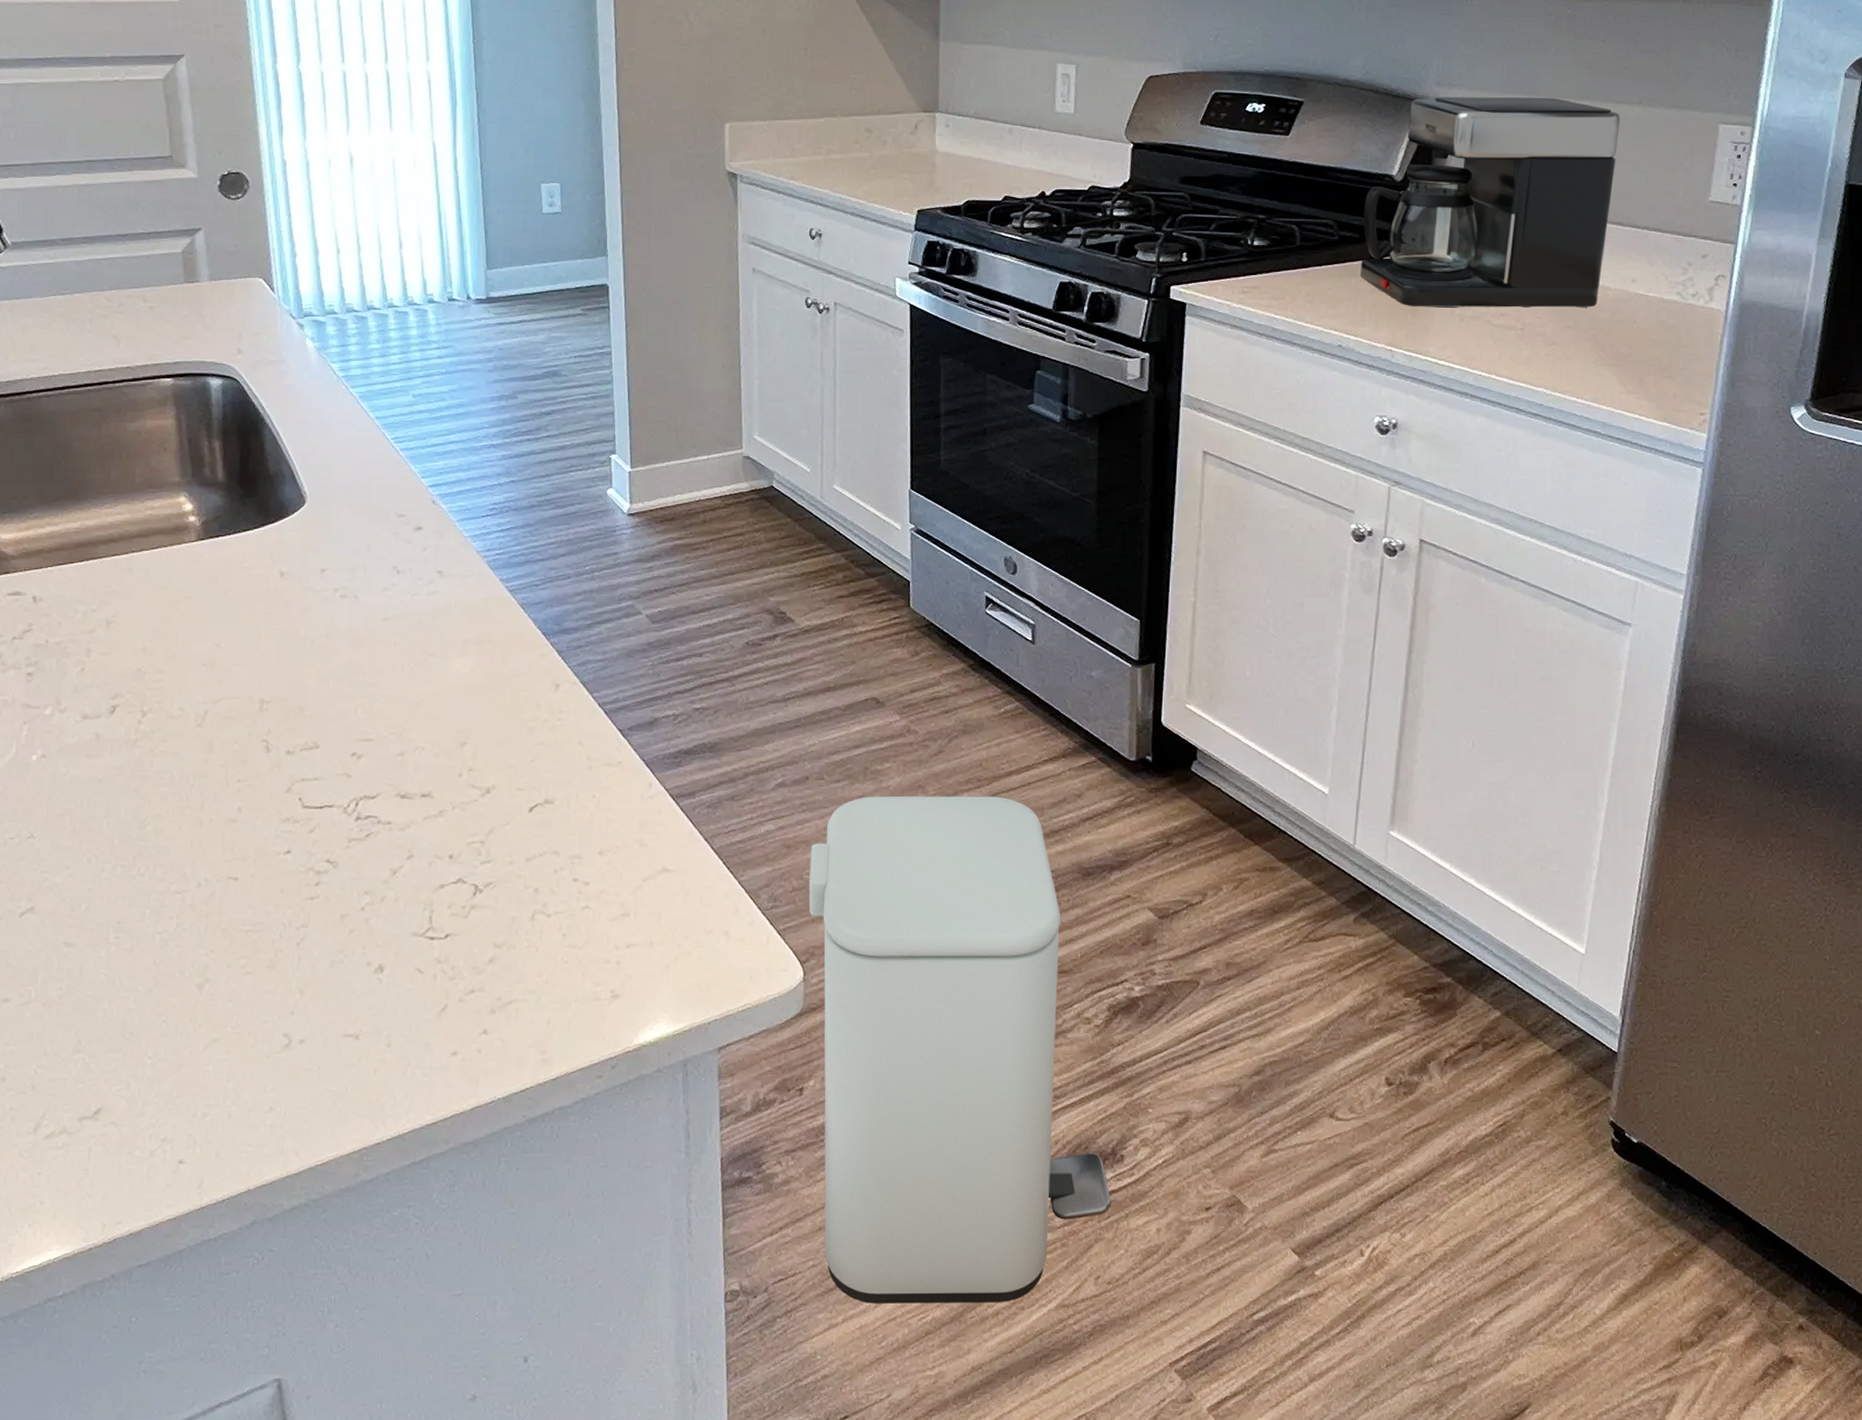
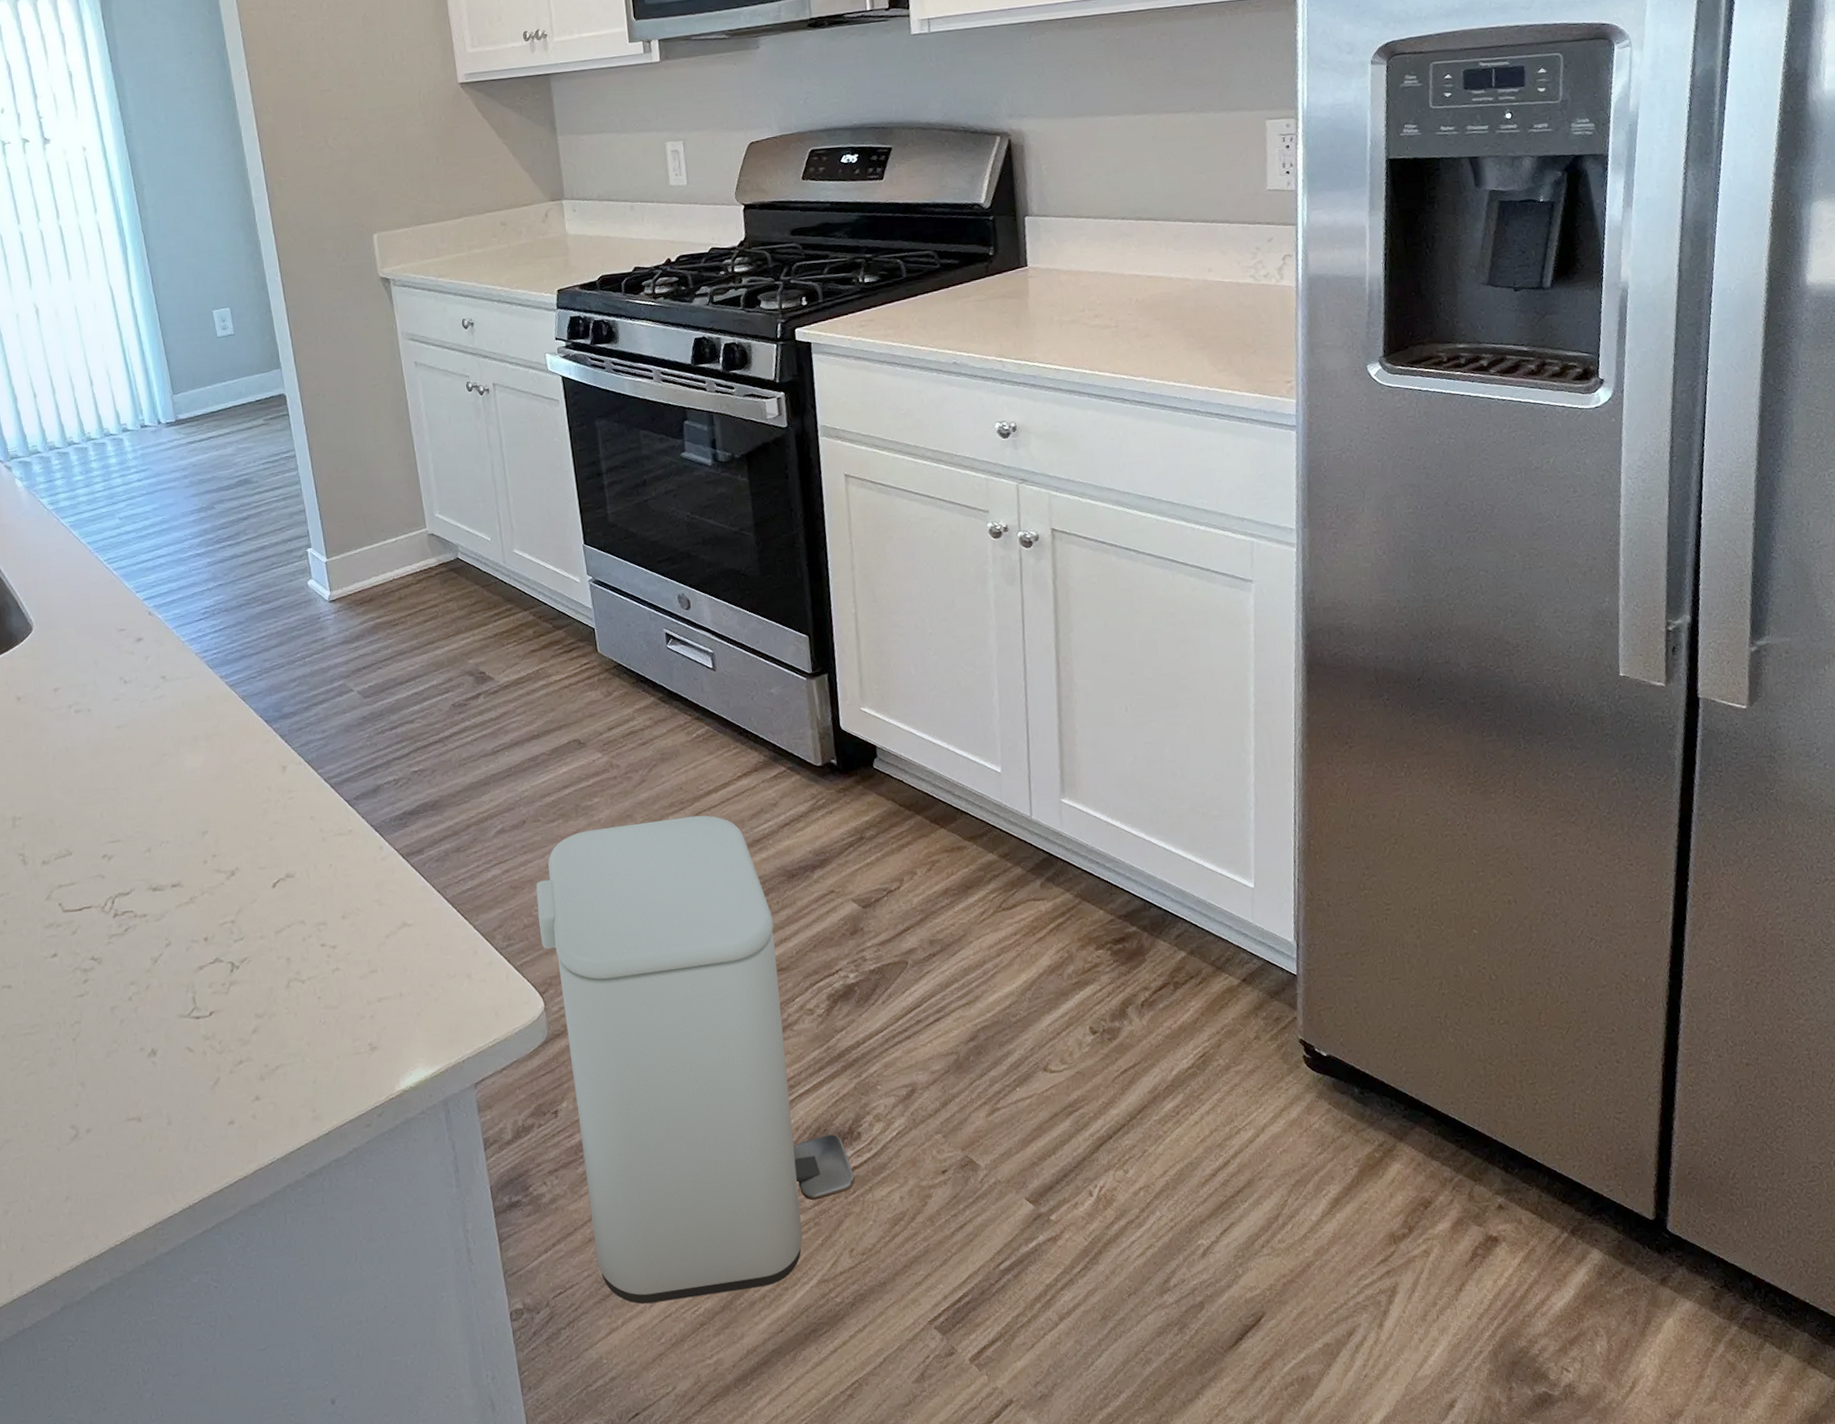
coffee maker: present [1359,96,1621,308] -> none [959,115,1181,319]

